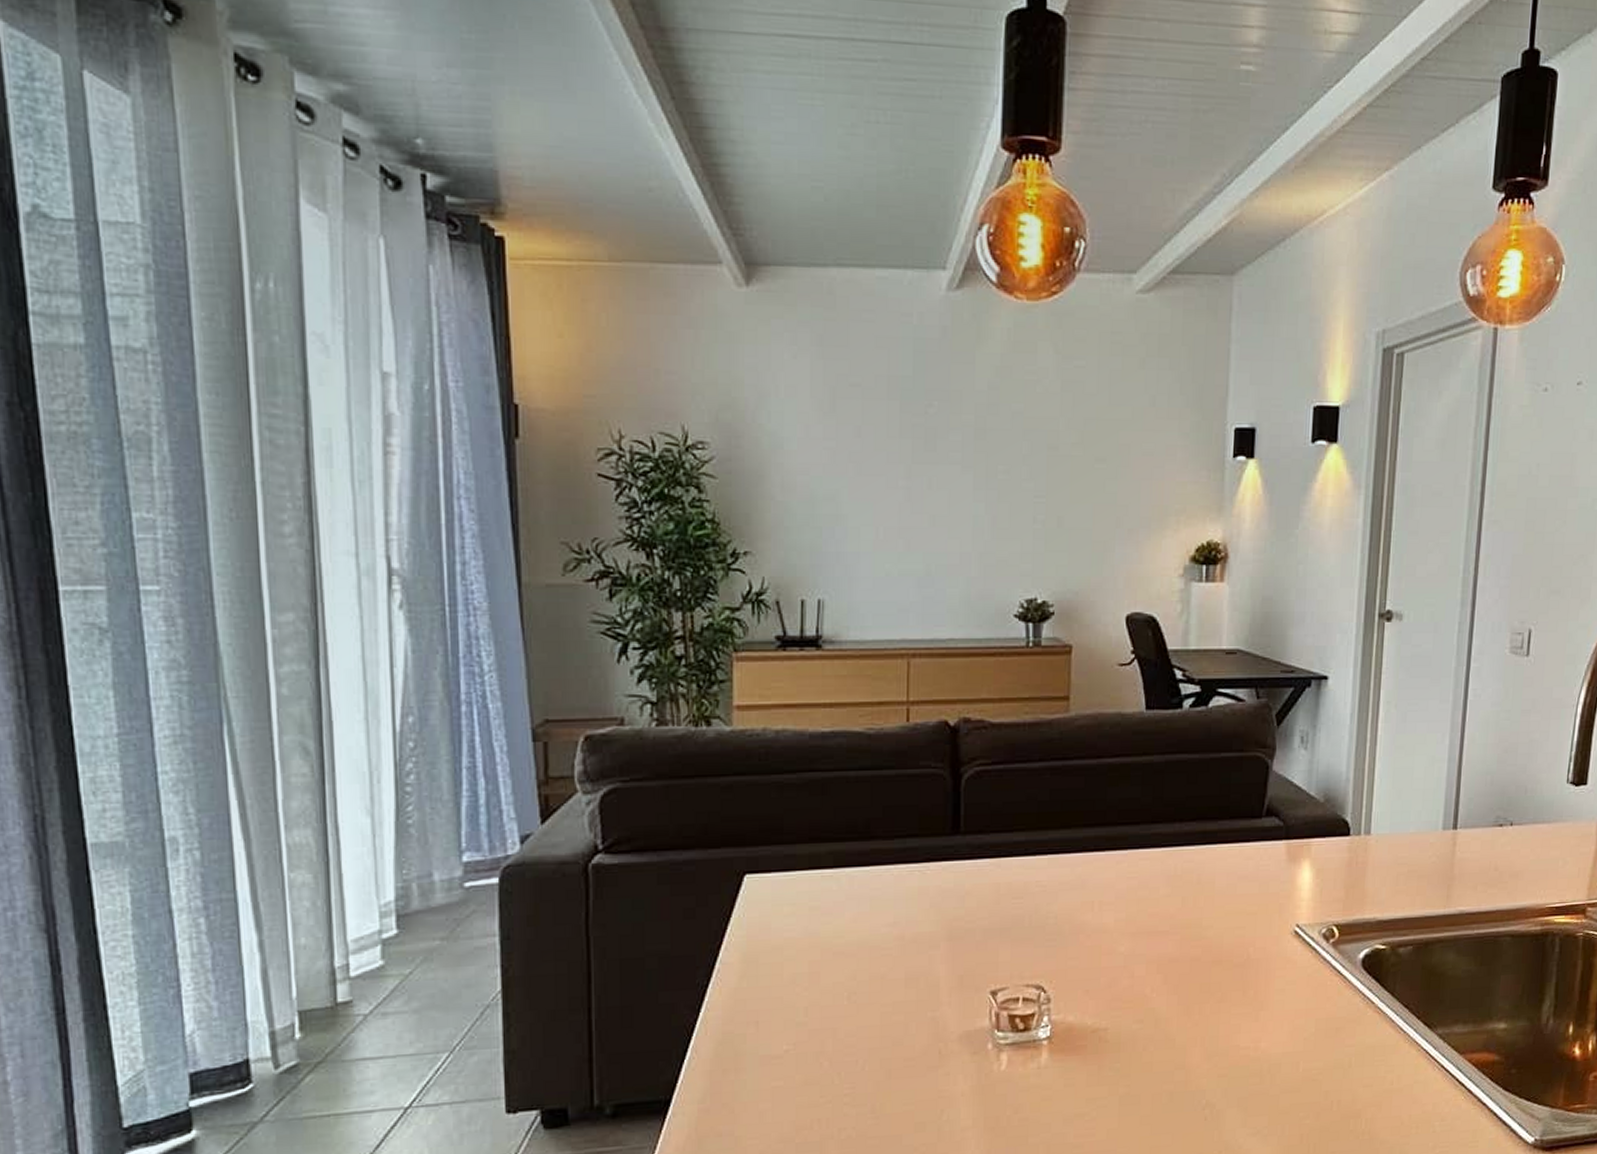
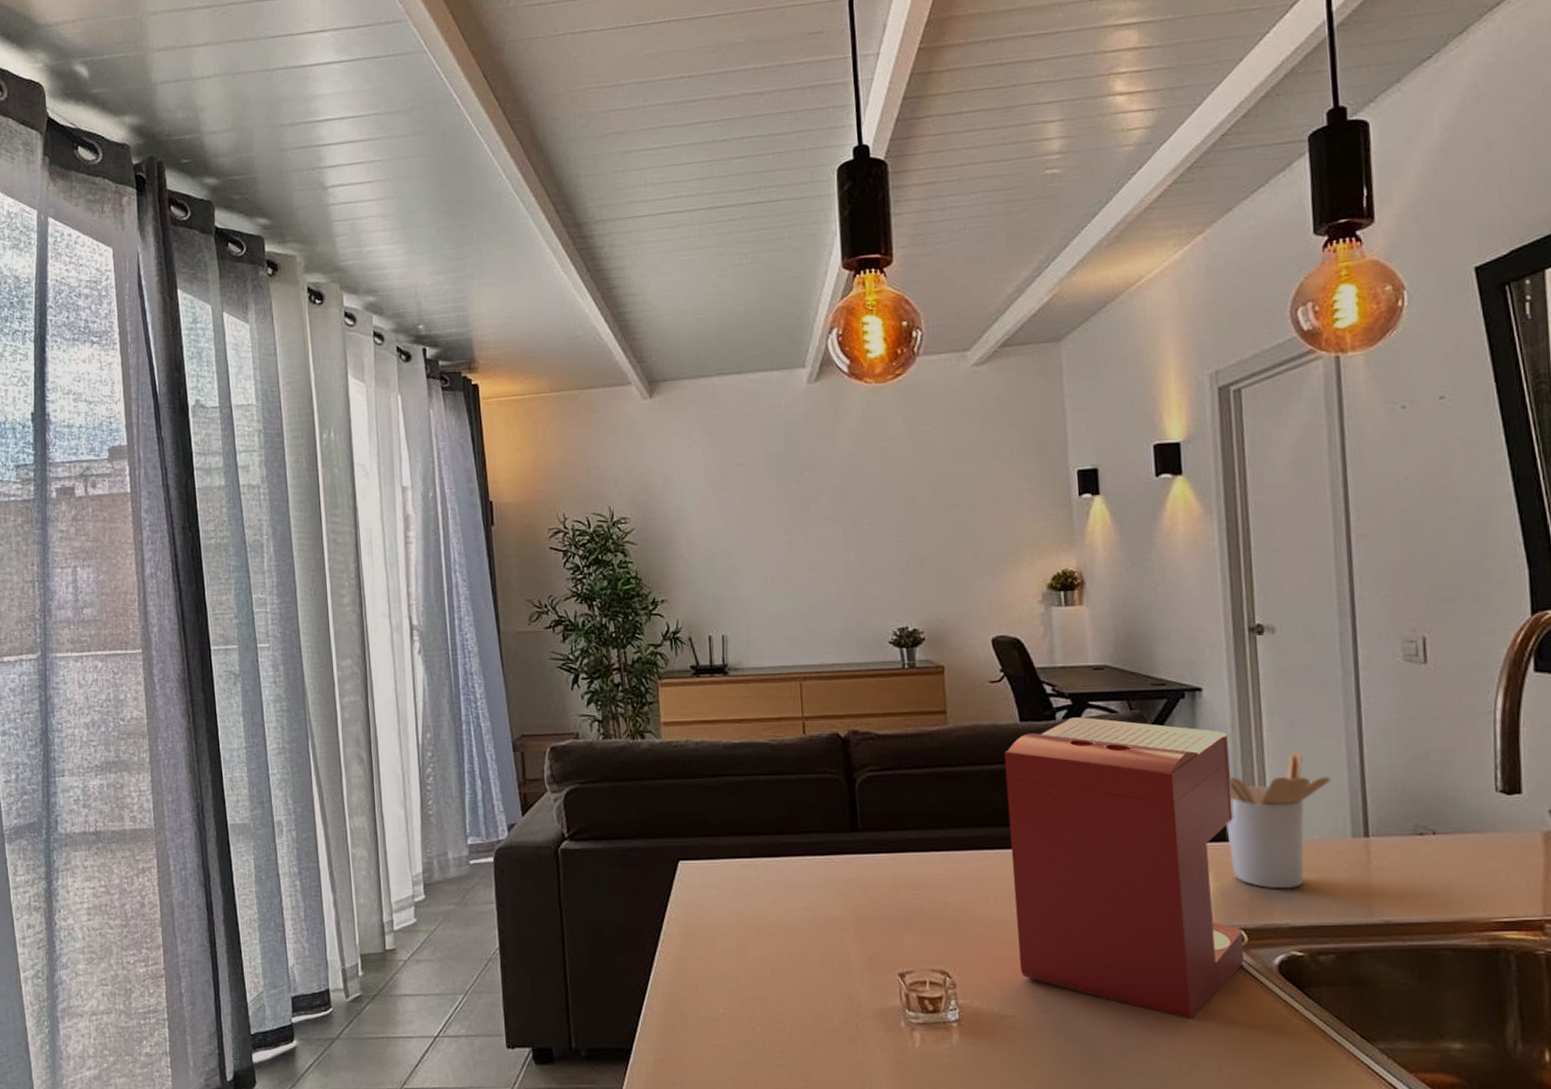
coffee maker: none [1119,706,1346,1019] -> present [1004,717,1245,1019]
utensil holder: none [1332,745,1432,884] -> present [1226,753,1331,889]

